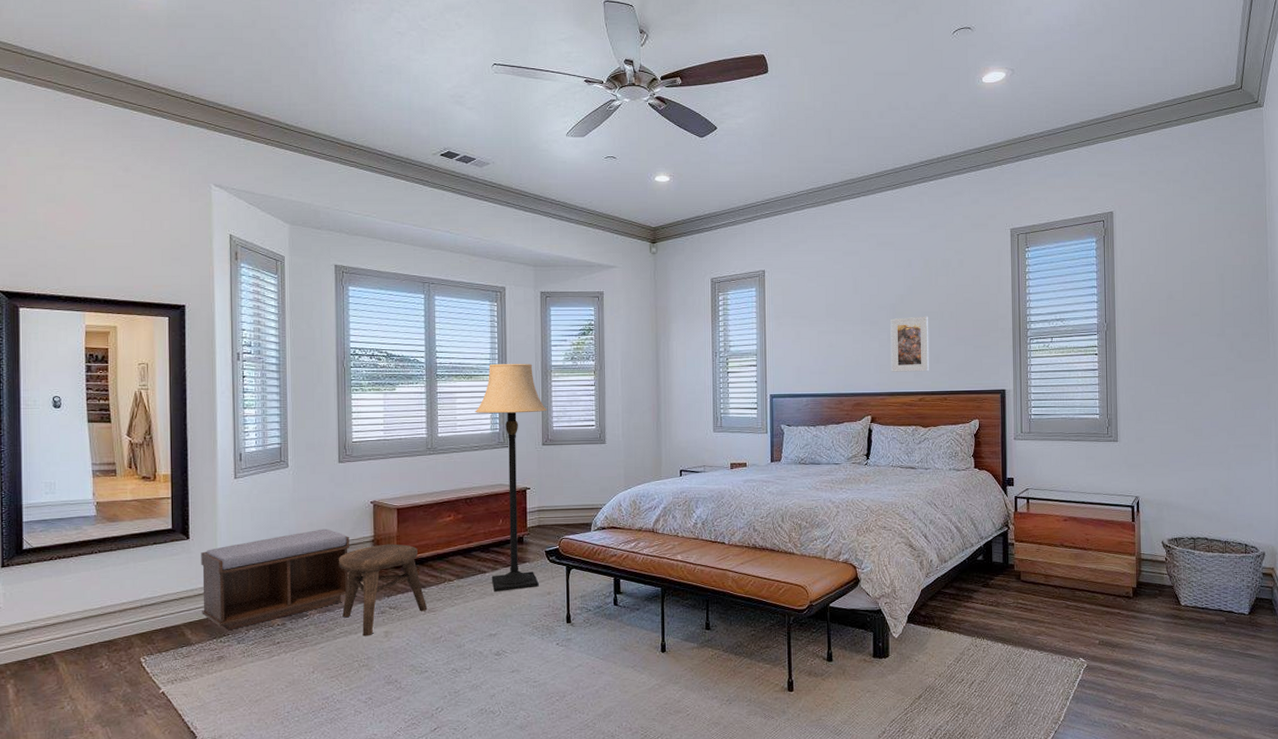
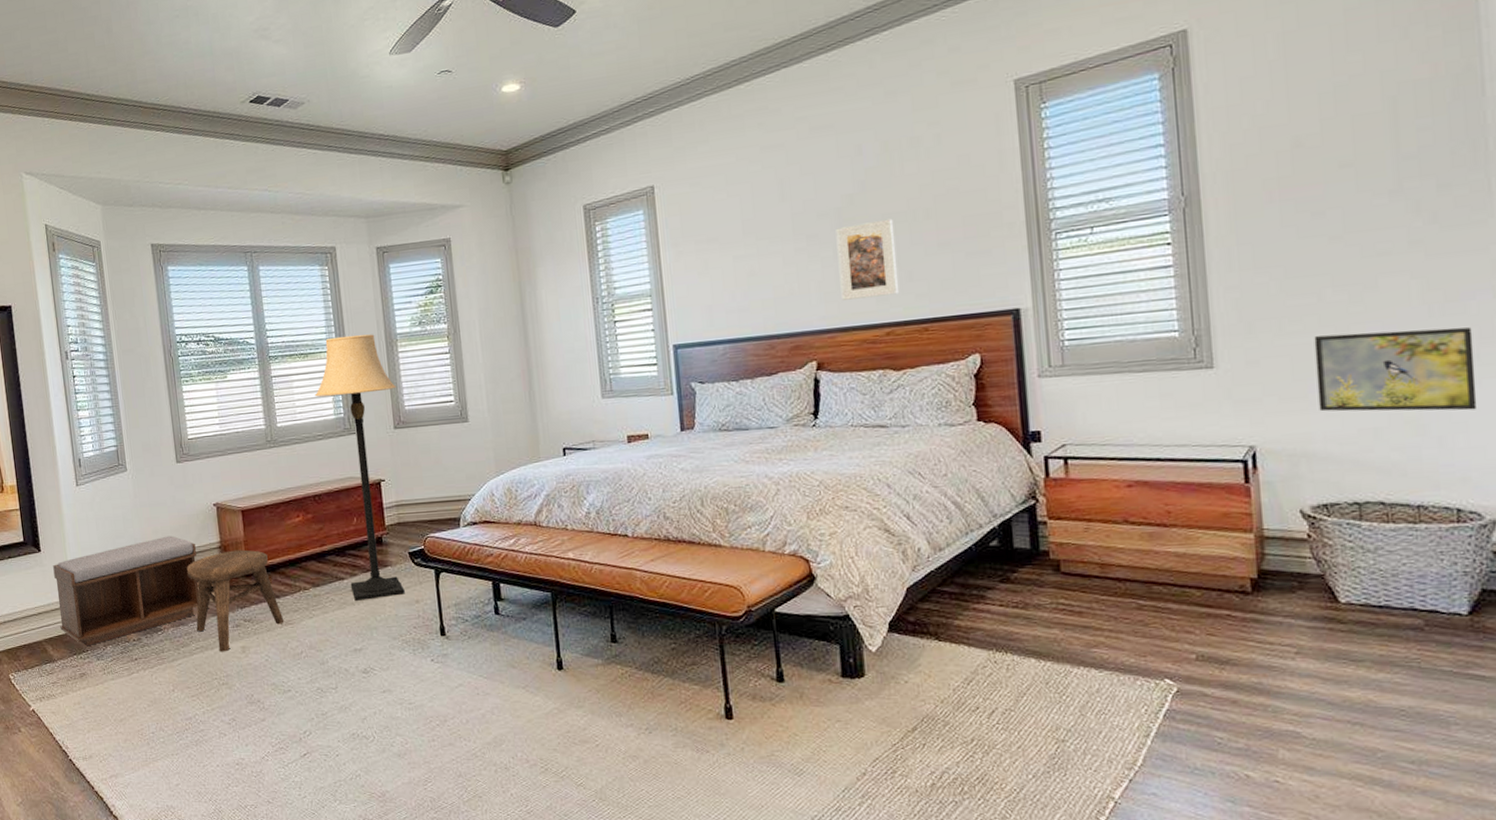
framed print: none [1174,425,1258,480] -> present [1314,327,1478,412]

